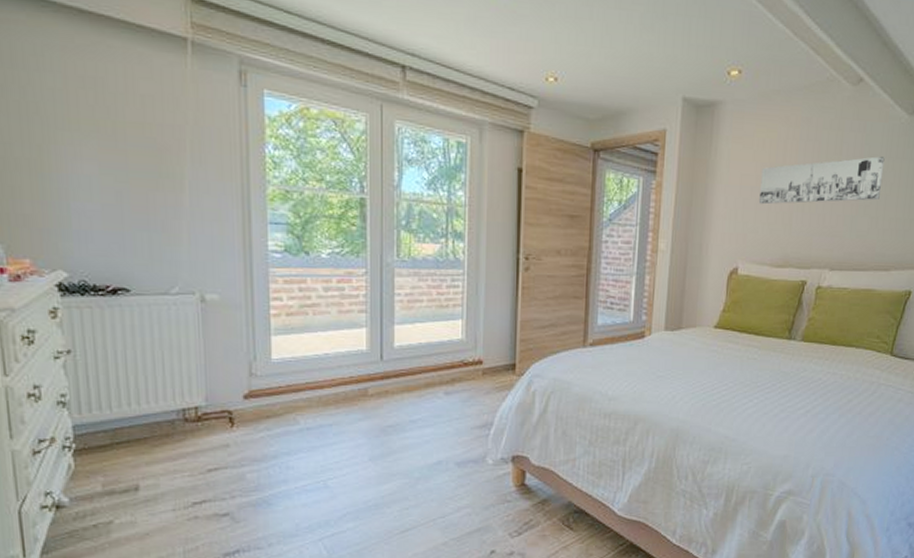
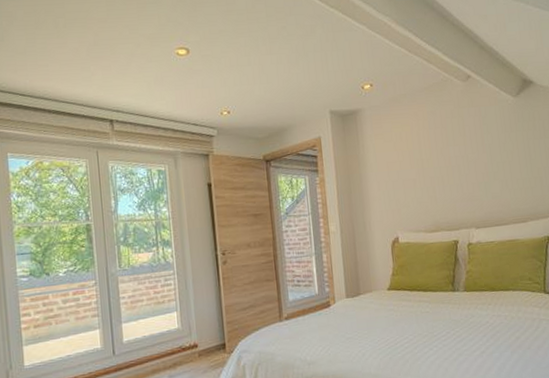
wall art: present [758,156,885,205] -> none [403,132,505,184]

